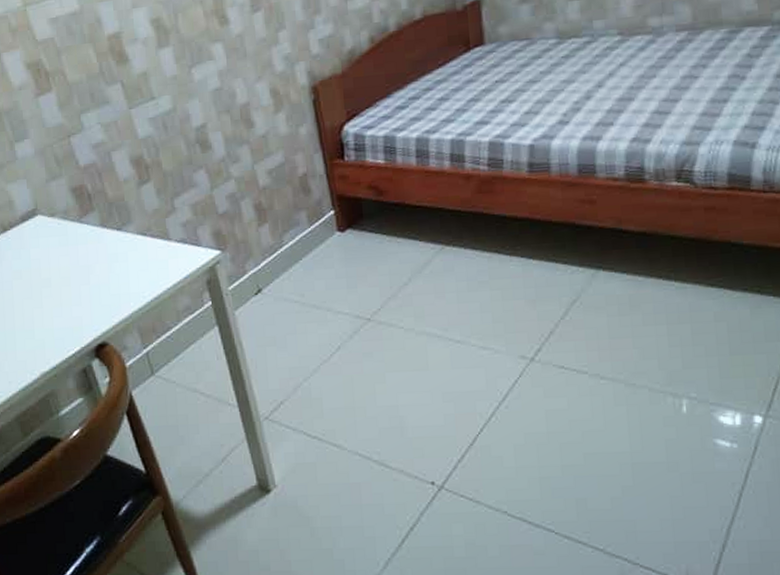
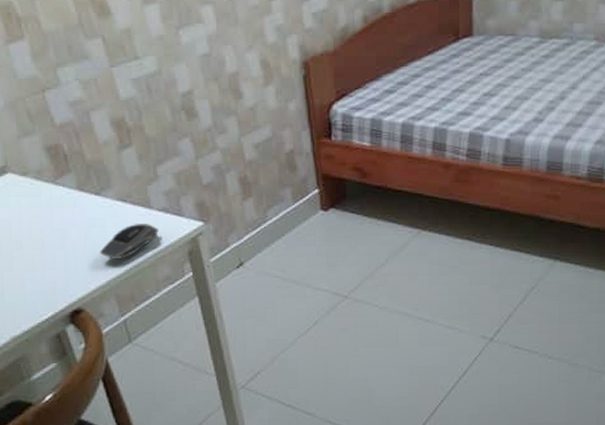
computer mouse: none [122,255,178,292] -> present [100,224,160,259]

